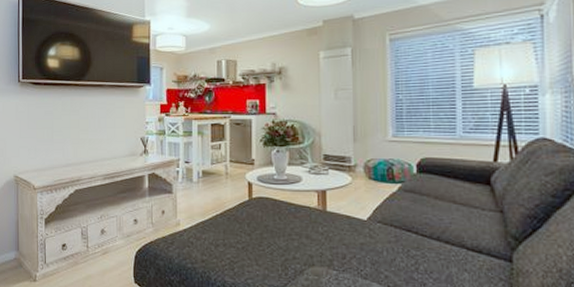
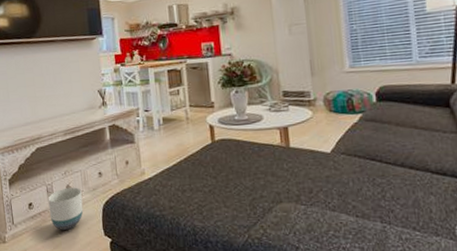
planter: none [82,232,116,274] -> present [48,187,83,230]

